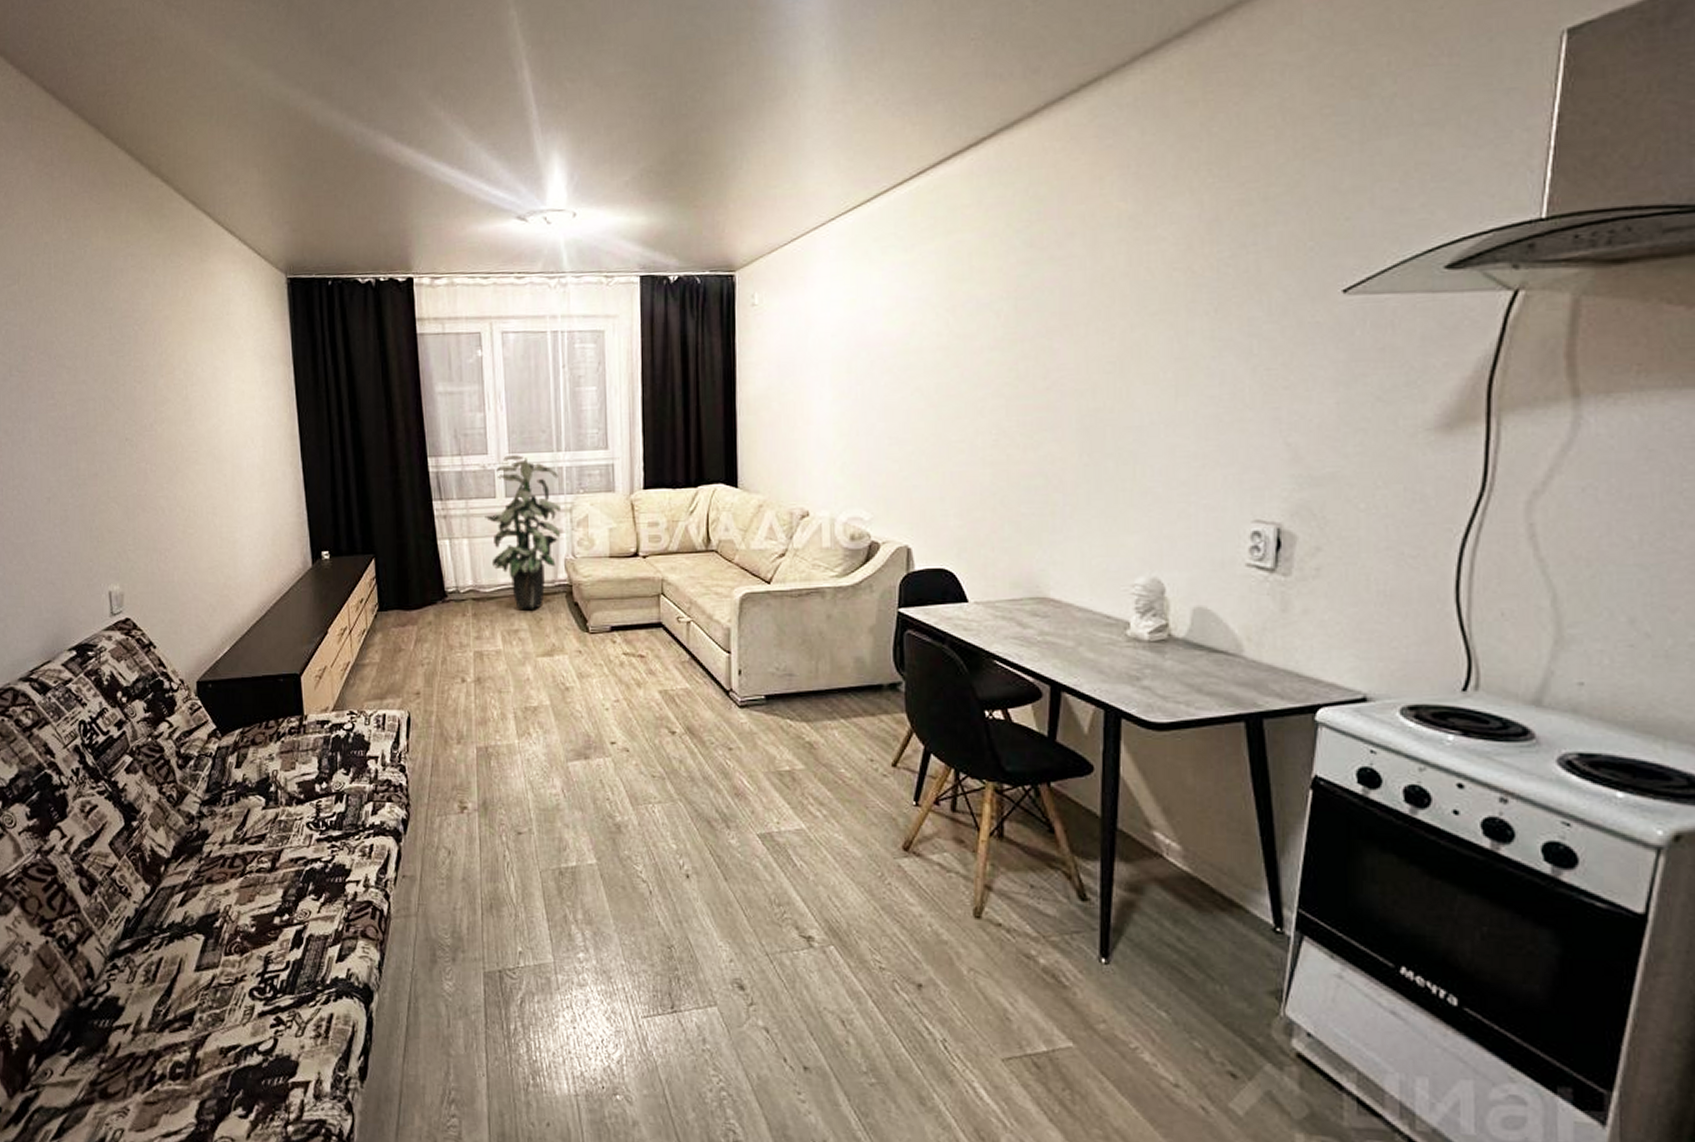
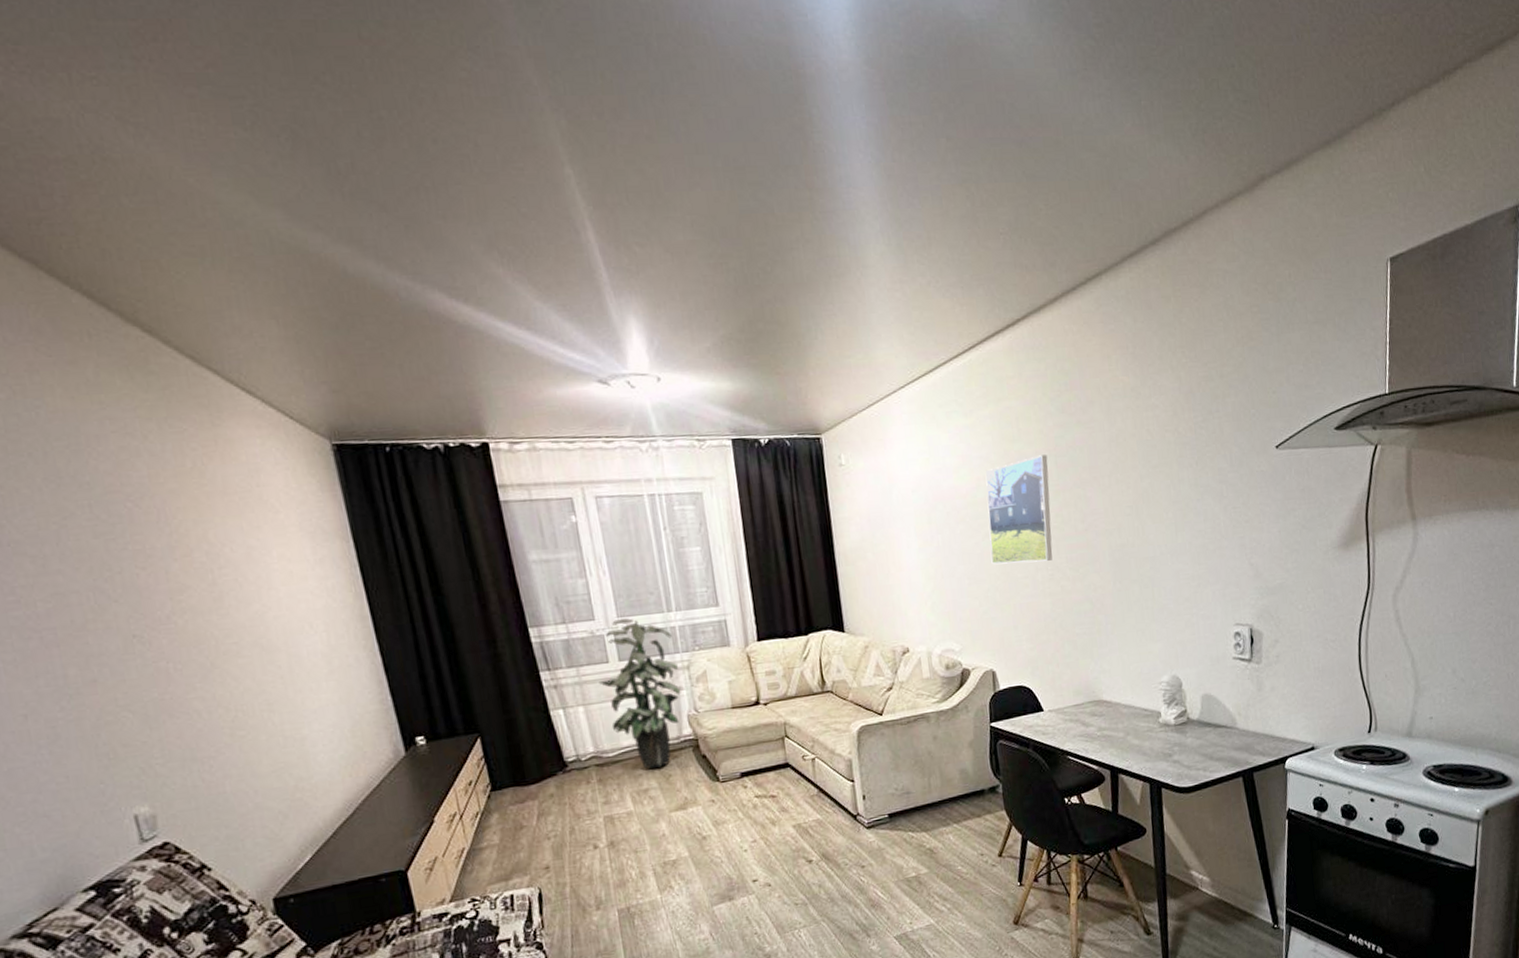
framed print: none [919,297,1005,424] -> present [985,455,1053,565]

